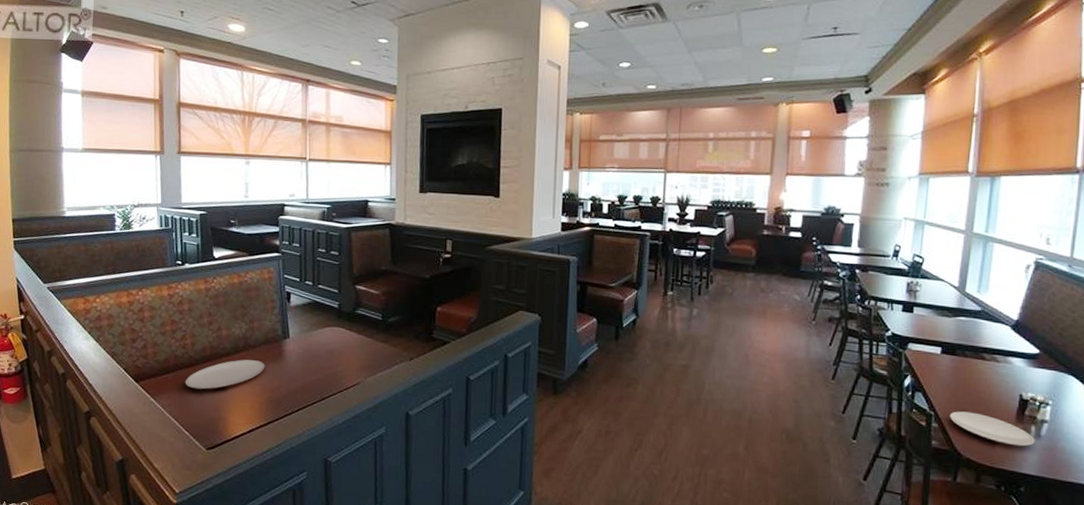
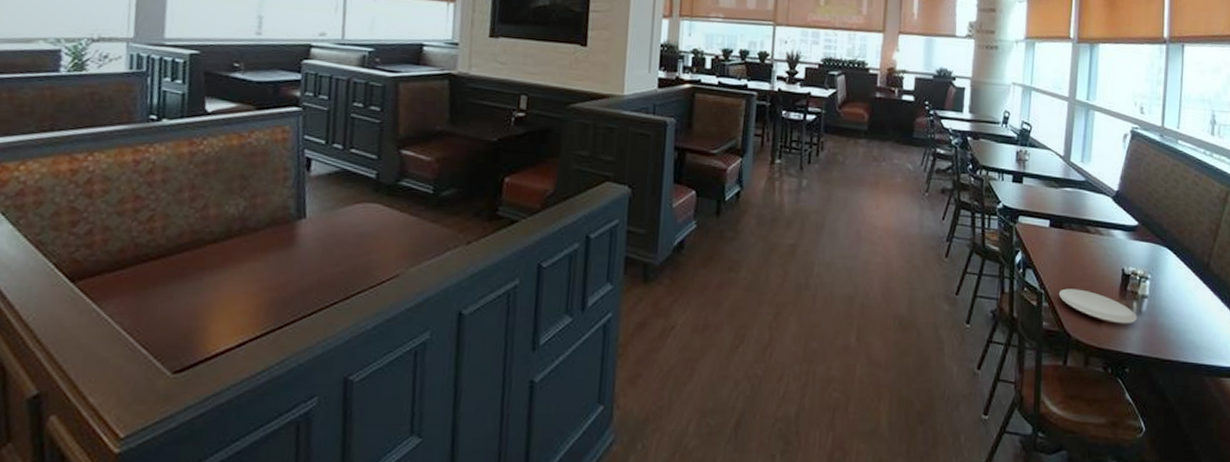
plate: present [185,359,265,390] -> none [147,247,269,290]

